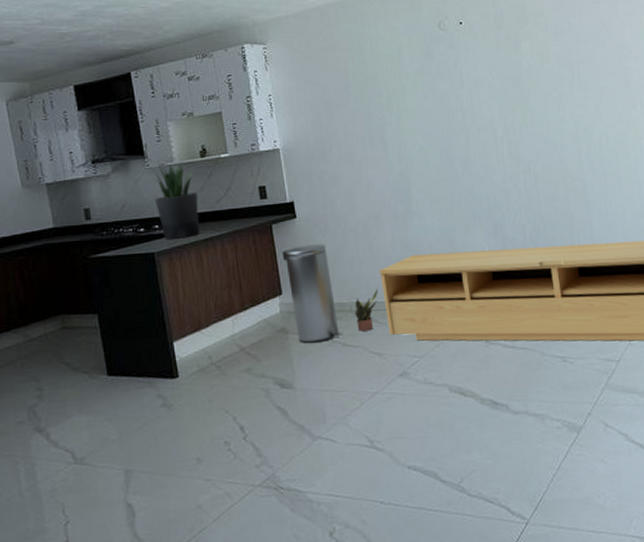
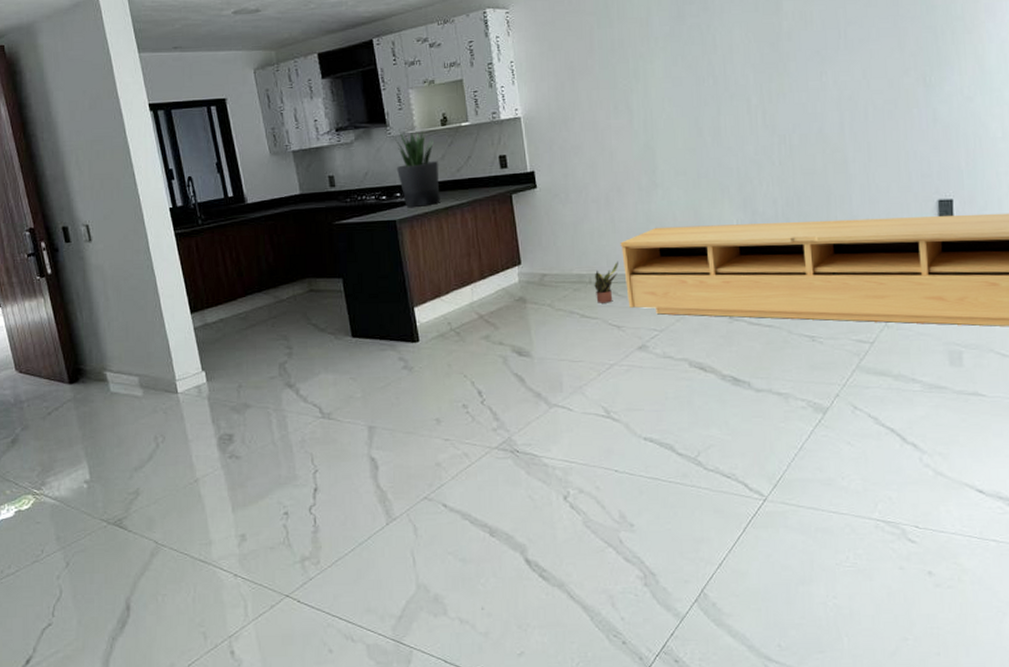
pedal bin: present [282,244,342,344] -> none [521,215,581,314]

